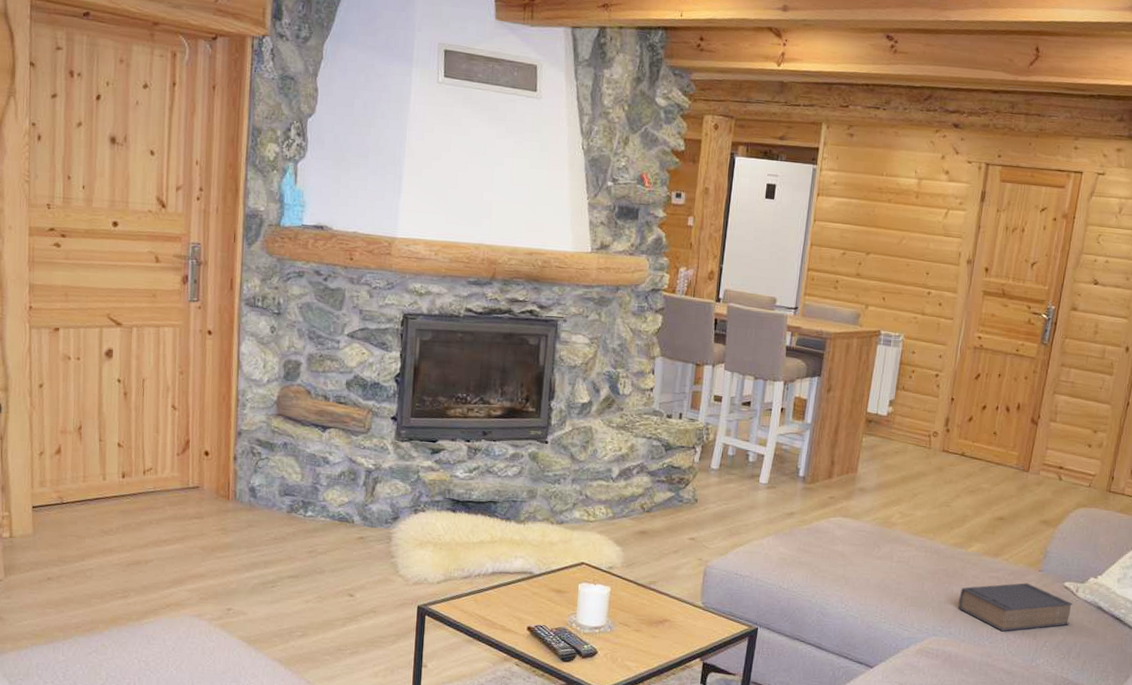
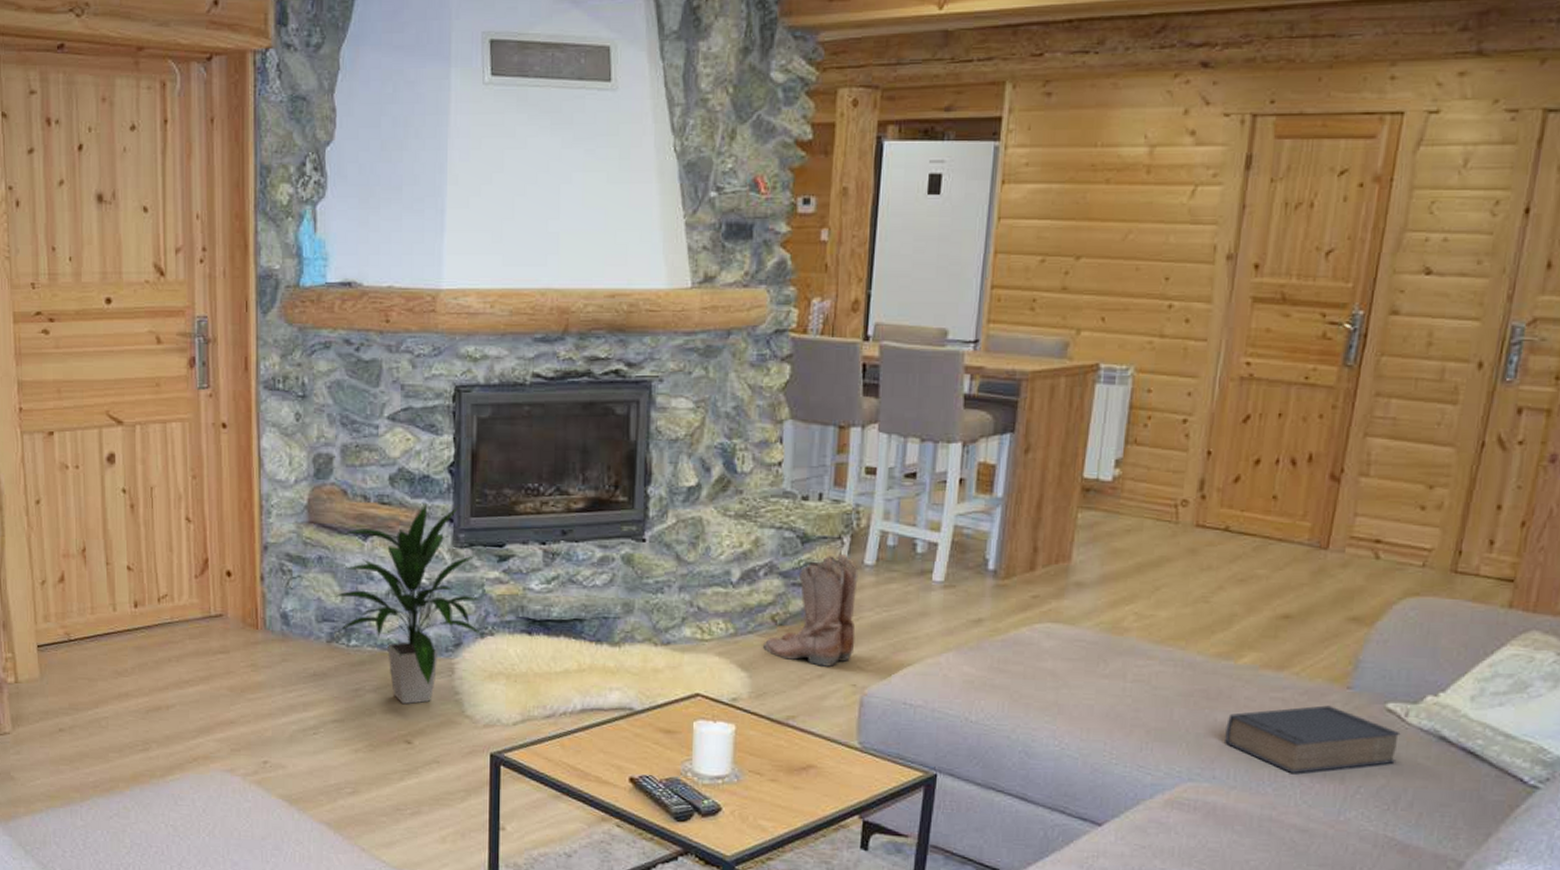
indoor plant: none [291,404,417,564] -> present [329,502,483,704]
boots: none [634,459,706,545] -> present [763,553,858,667]

